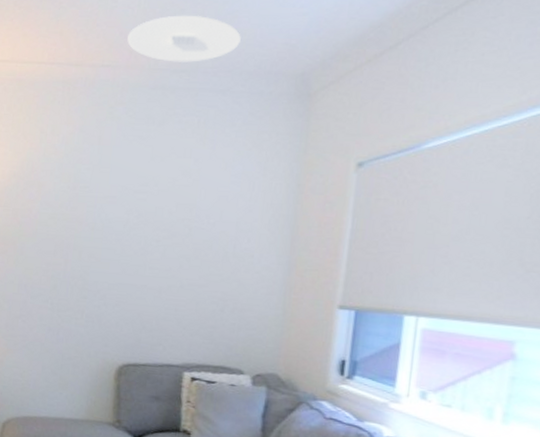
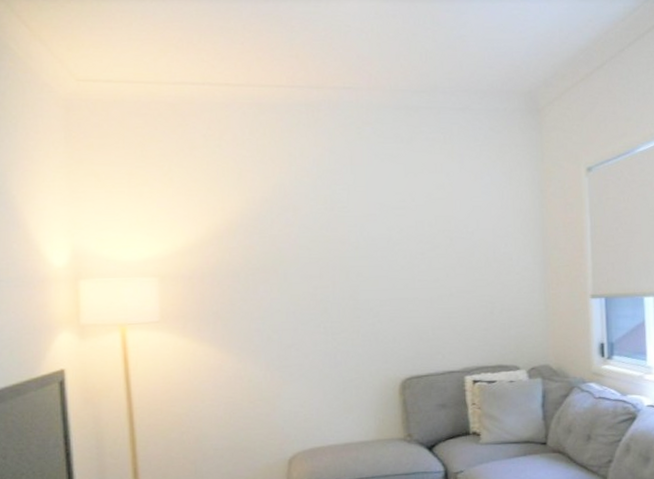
ceiling light: present [127,15,241,62] -> none [365,39,472,83]

